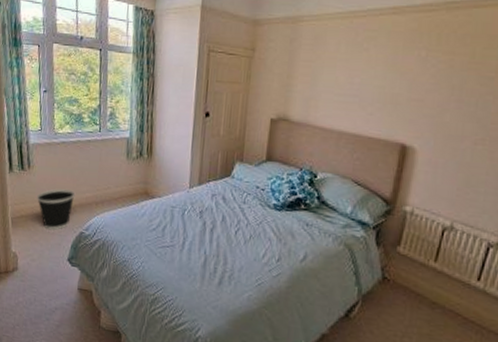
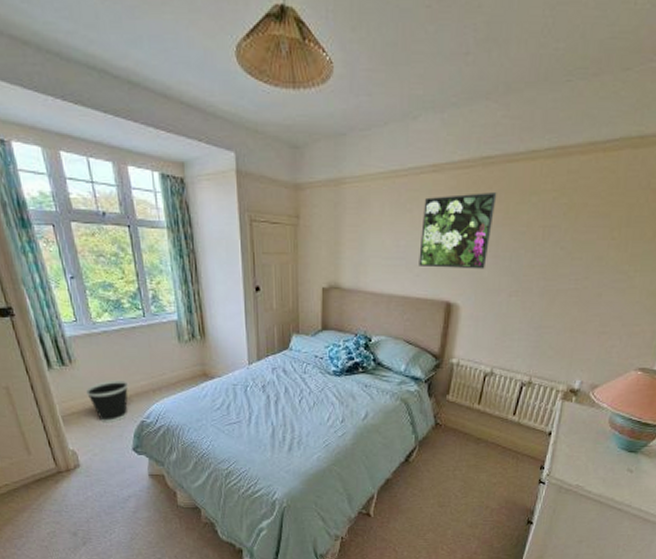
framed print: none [373,36,462,113] -> present [419,193,497,269]

